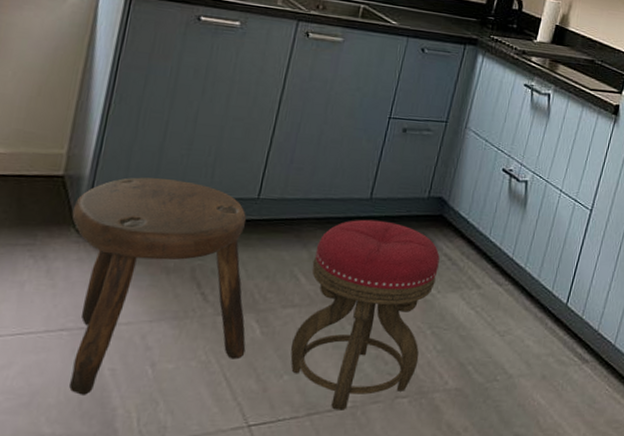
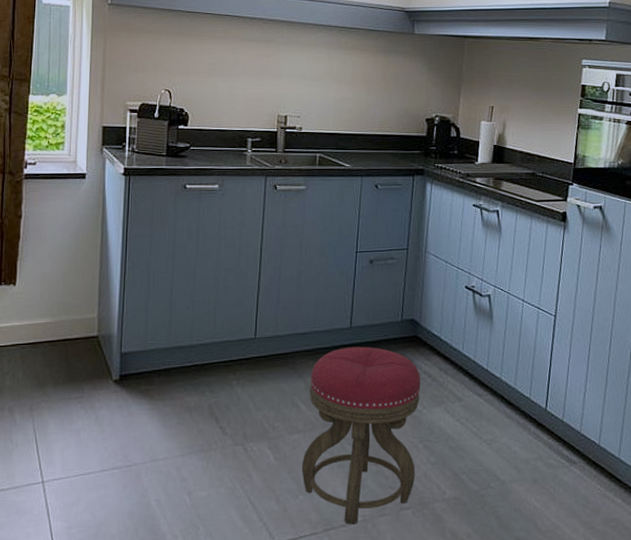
stool: present [69,177,247,395] -> none [108,329,264,524]

